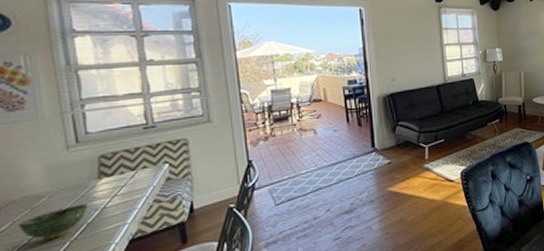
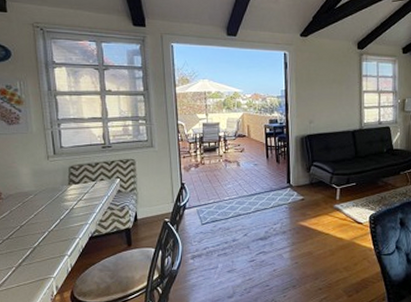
bowl: present [17,204,88,241] -> none [13,204,61,229]

